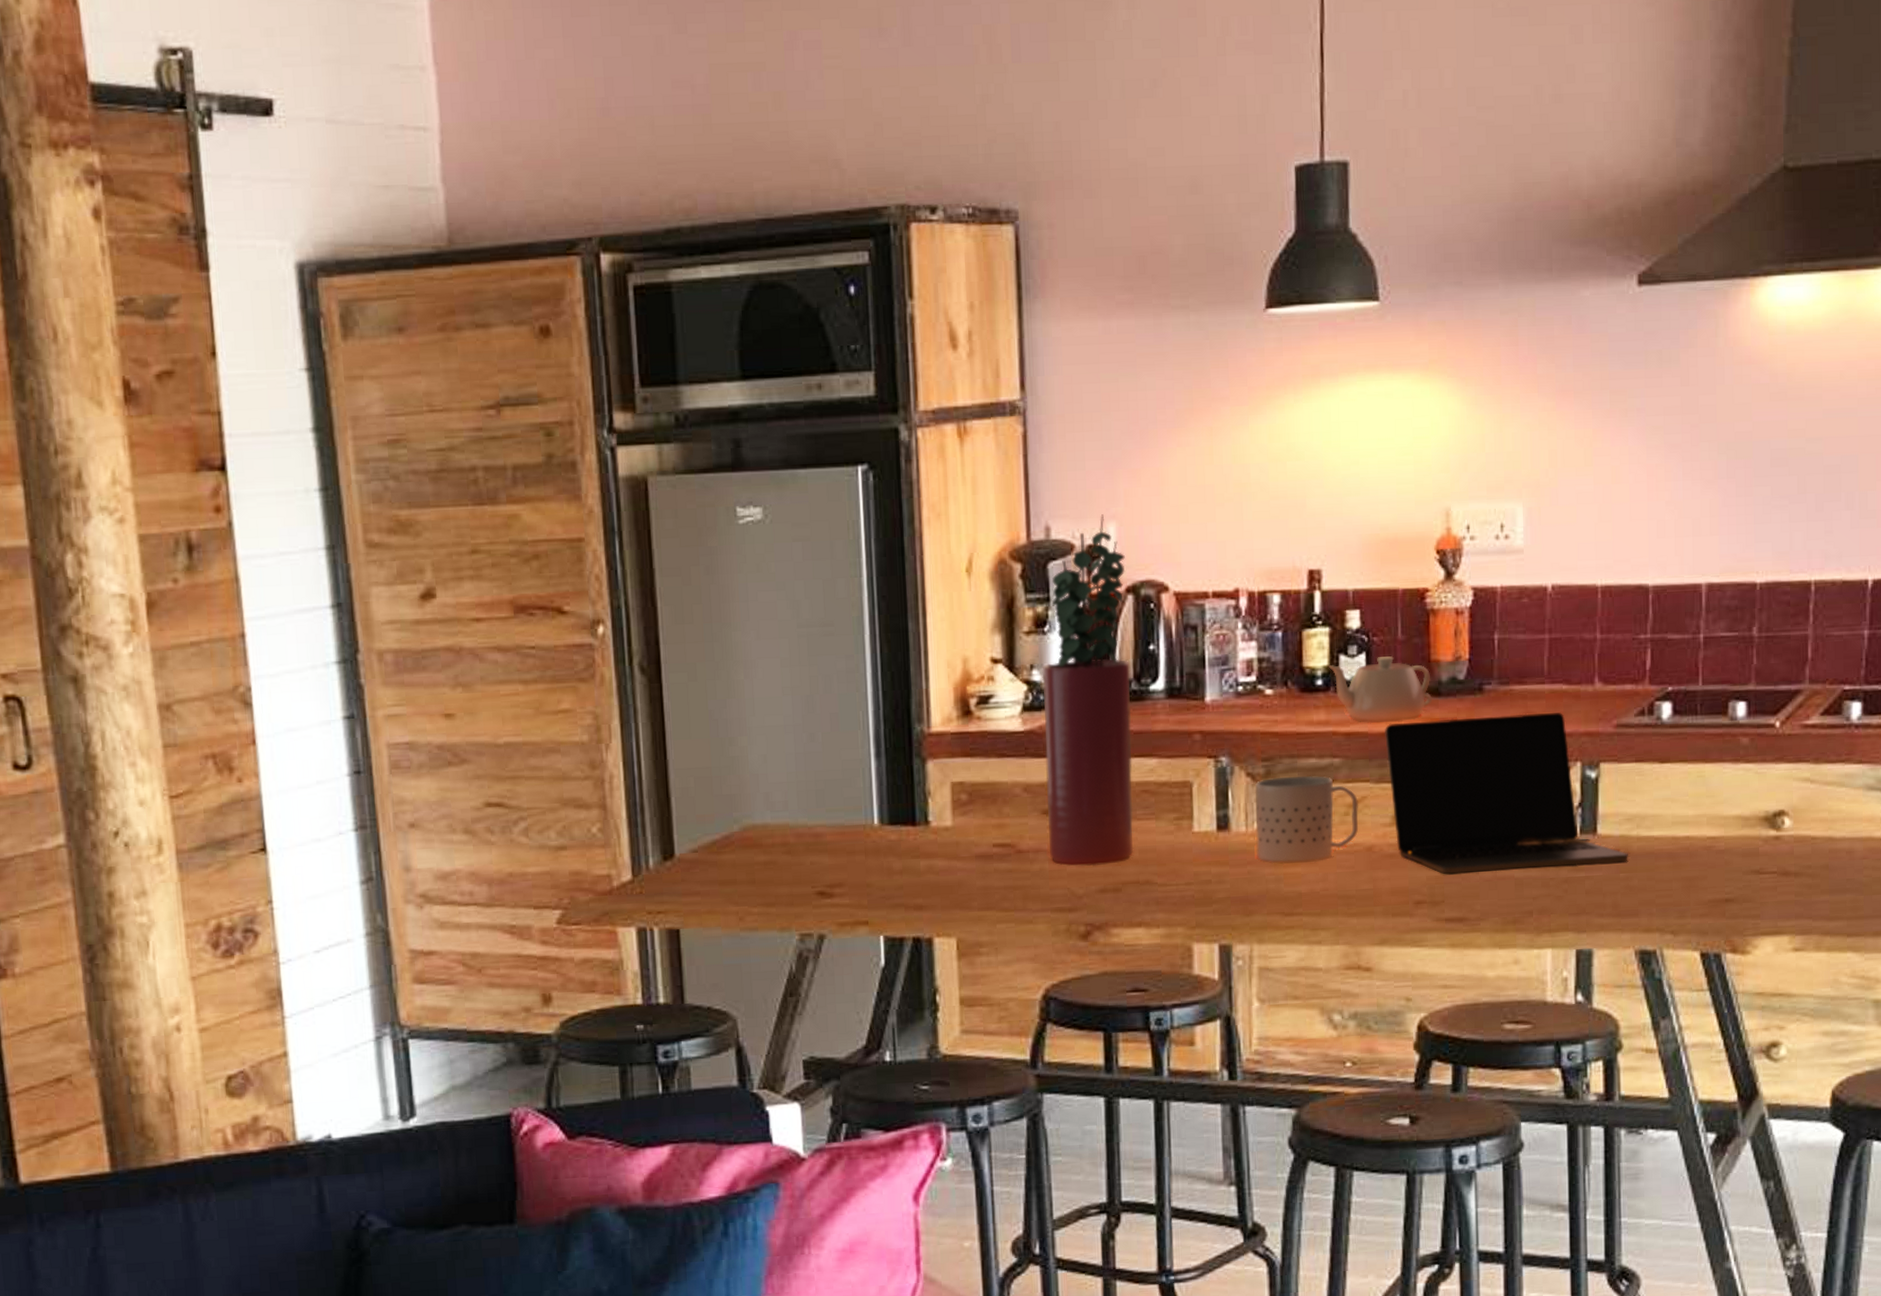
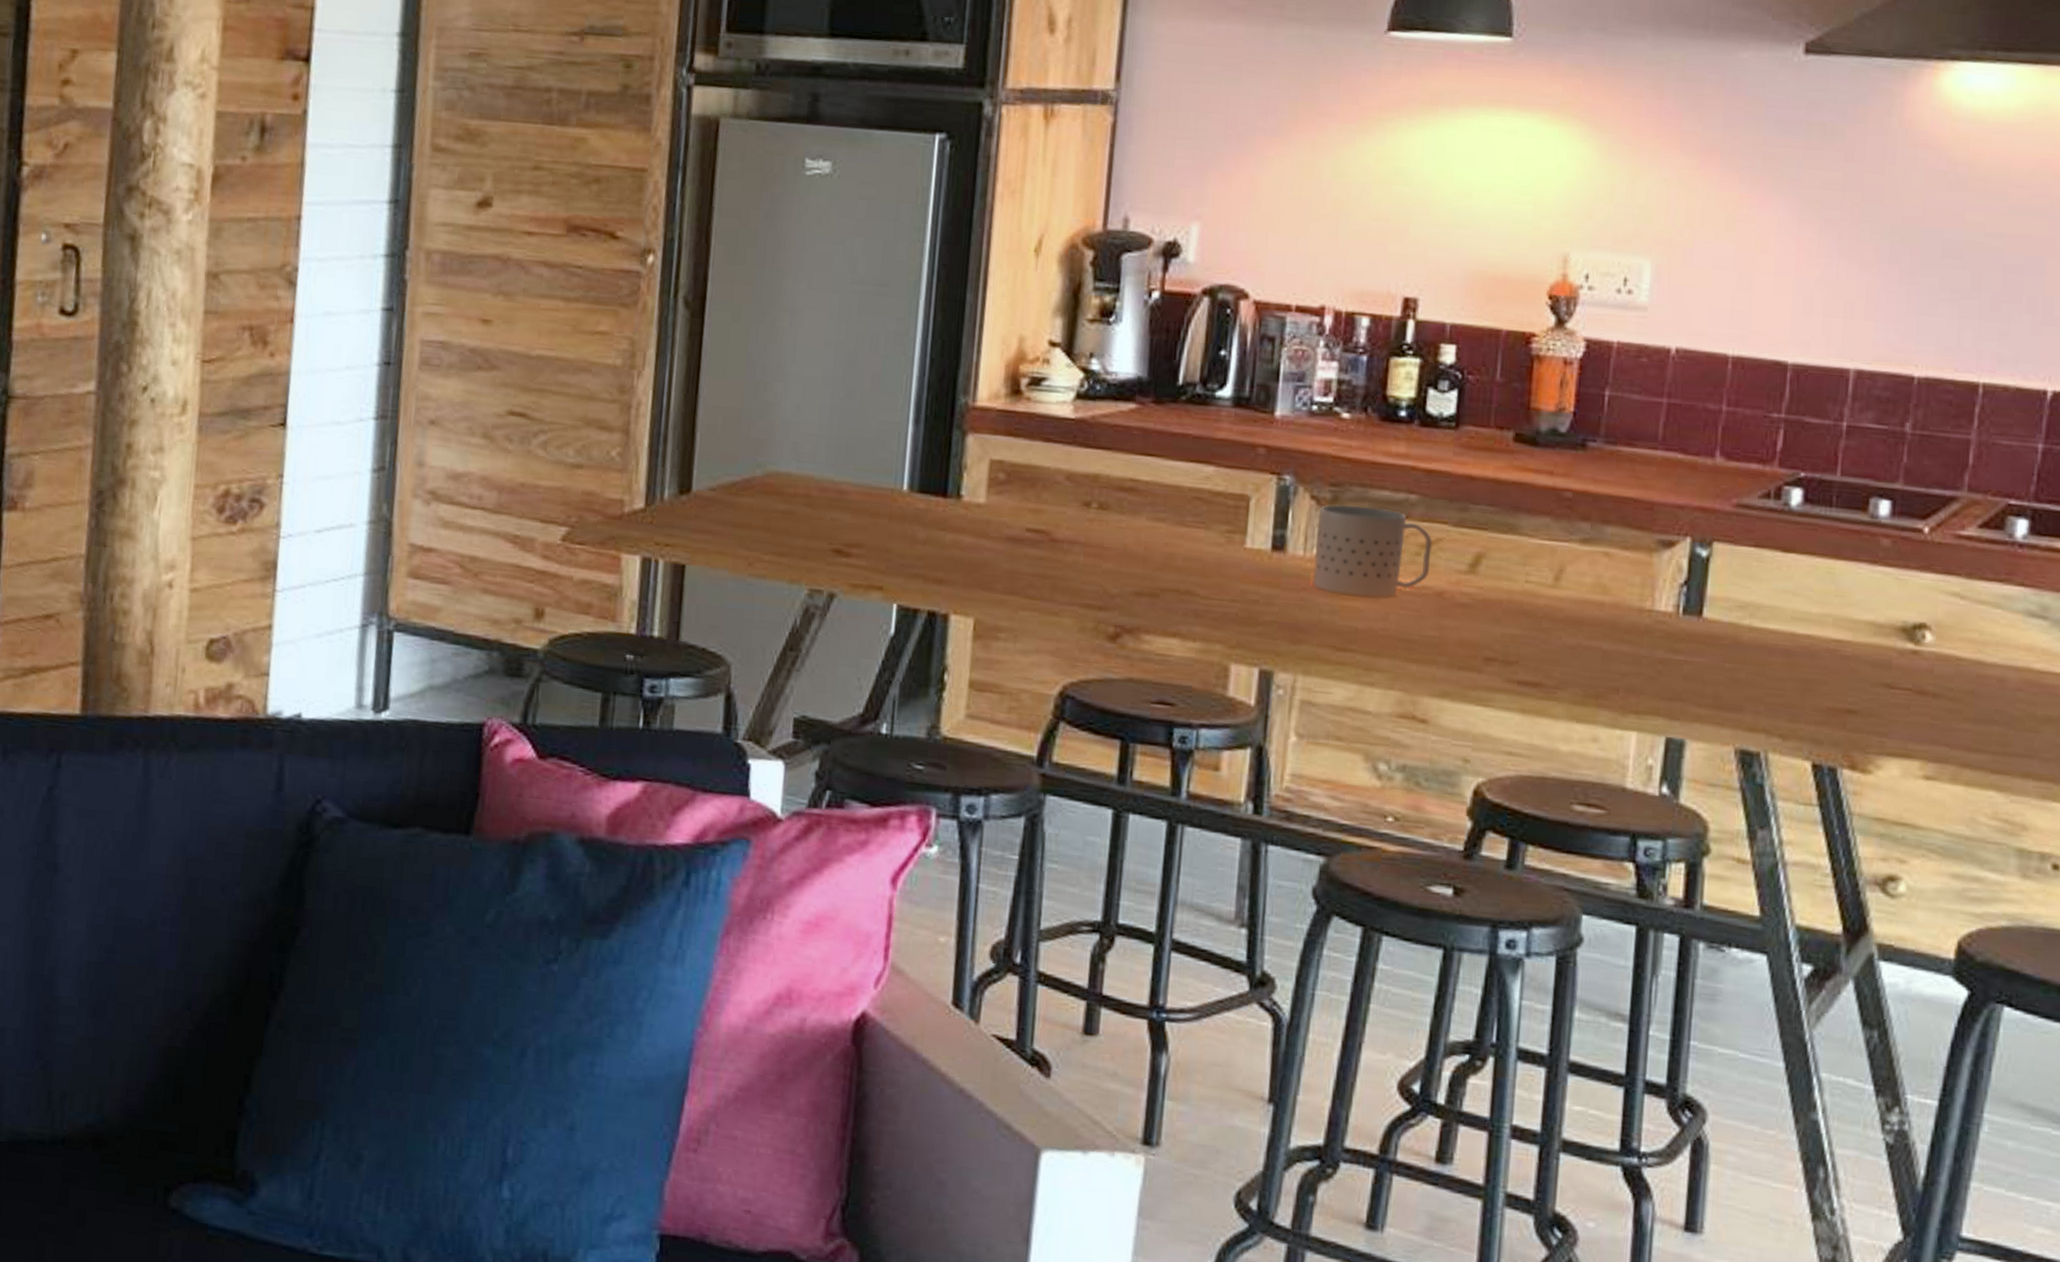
vase: present [1042,514,1134,866] -> none [1086,213,1206,568]
teapot: present [1327,655,1433,724] -> none [1413,395,1529,467]
laptop: present [1384,713,1628,875] -> none [1469,466,1737,651]

